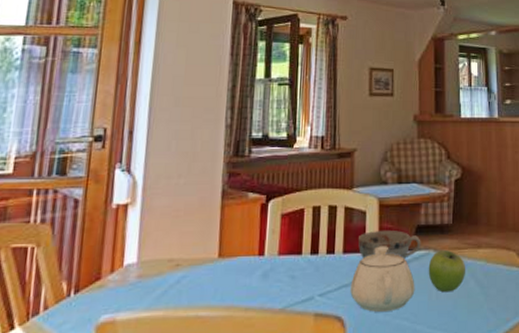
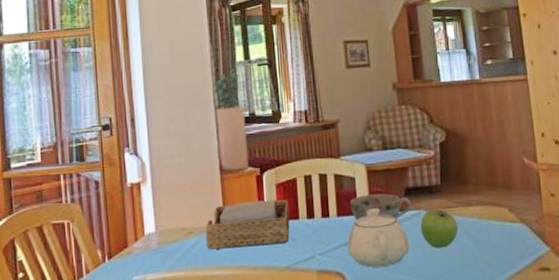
napkin holder: none [194,231,293,286] -> present [205,199,290,250]
vase: none [224,81,258,197] -> present [216,64,249,172]

